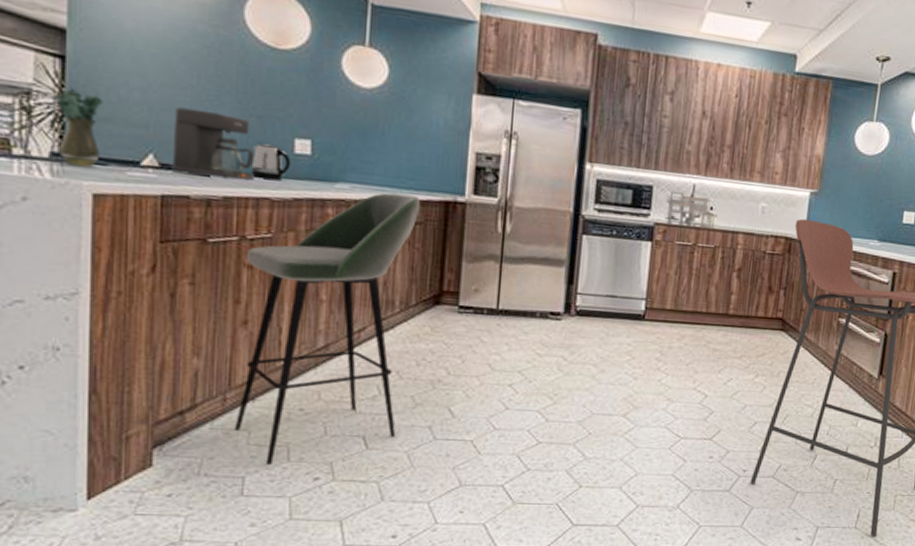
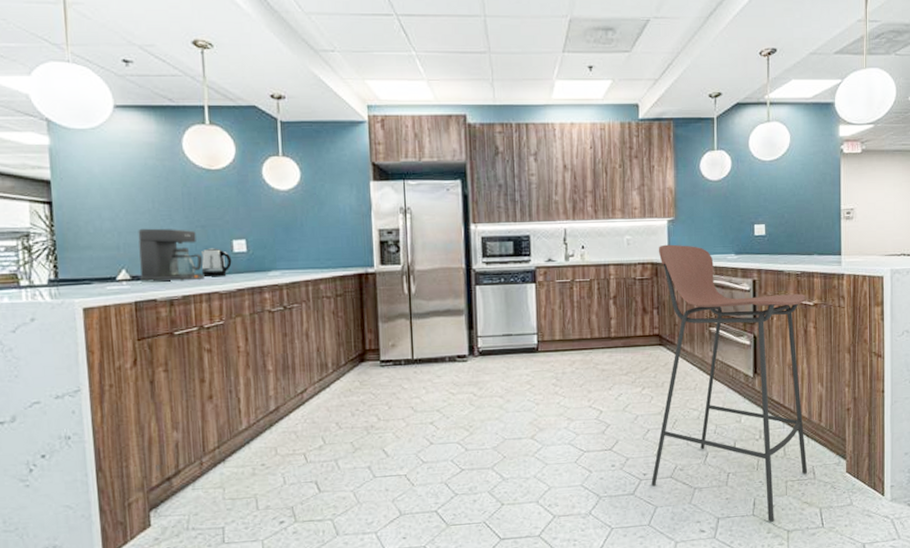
vase: present [53,86,103,168] -> none [46,225,86,288]
bar stool: present [233,193,421,466] -> none [205,273,342,516]
dish rack: present [665,190,718,230] -> none [543,236,589,267]

